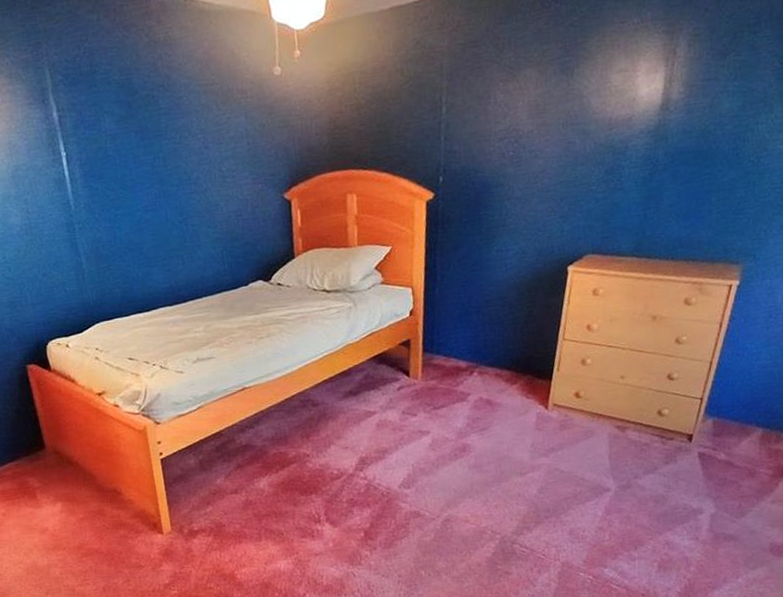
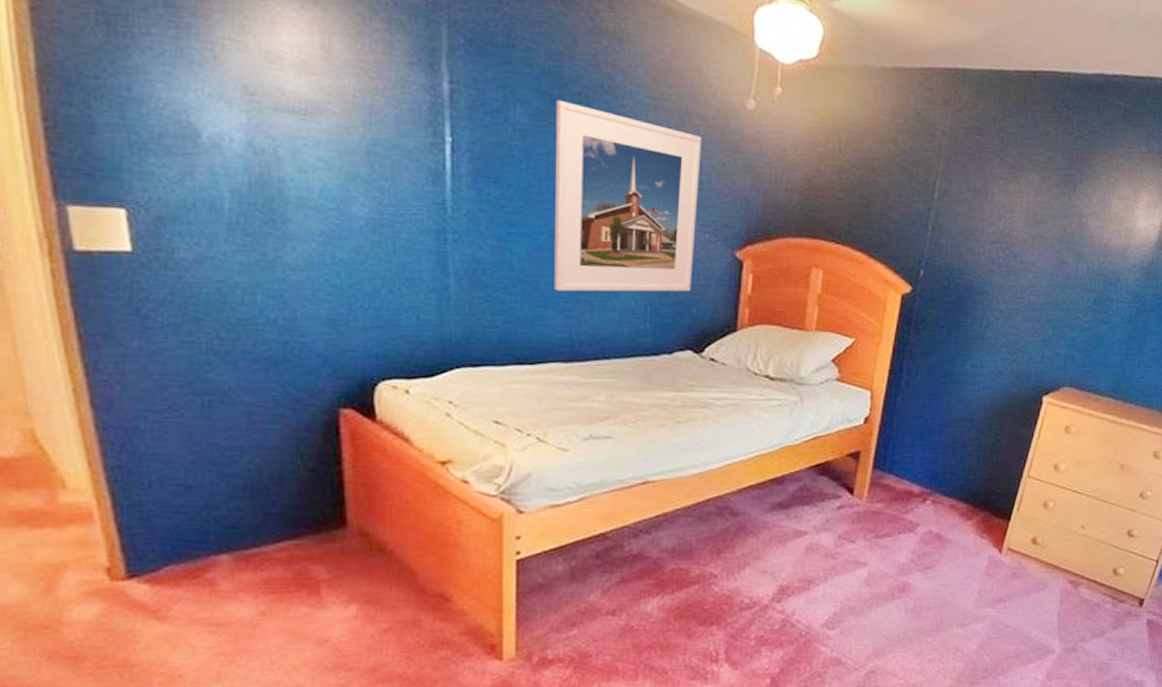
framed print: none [132,104,254,252] -> present [554,99,702,292]

